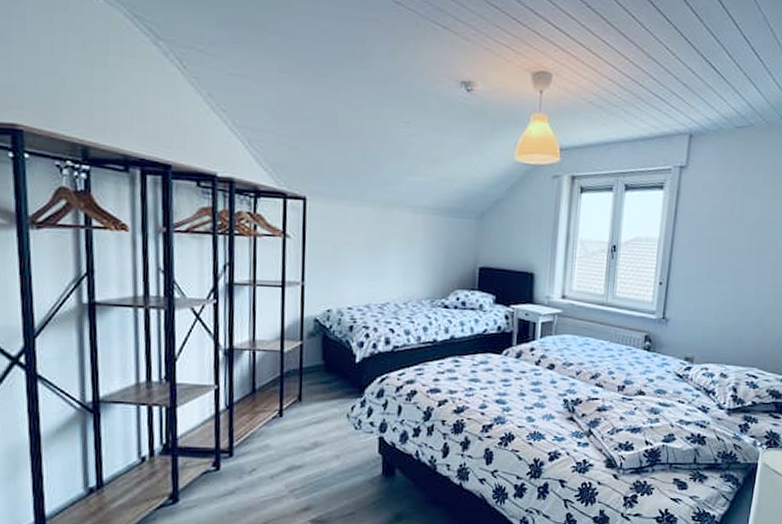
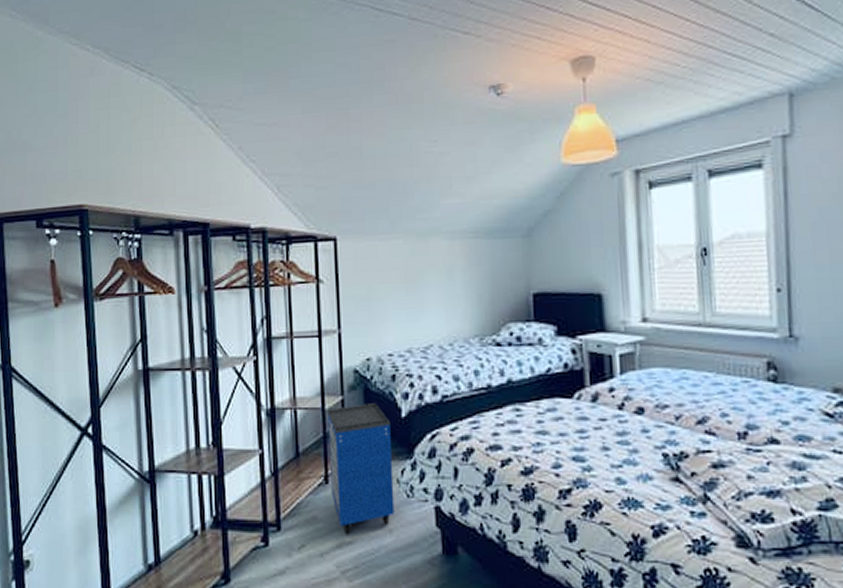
cabinet: none [284,349,345,459] -> present [328,403,395,534]

